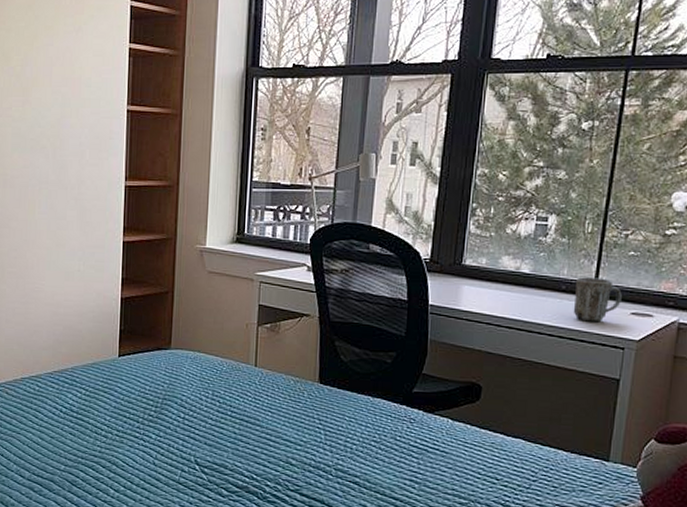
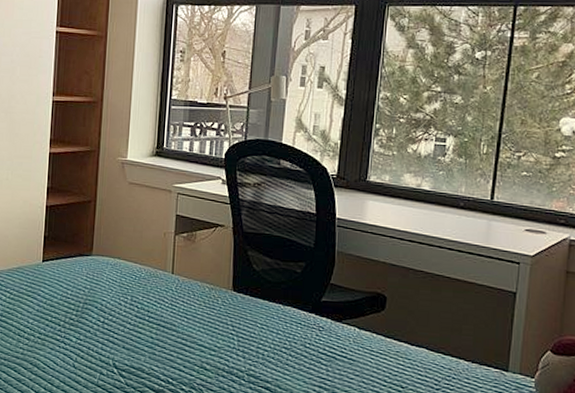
mug: present [573,277,622,322] -> none [471,195,516,238]

